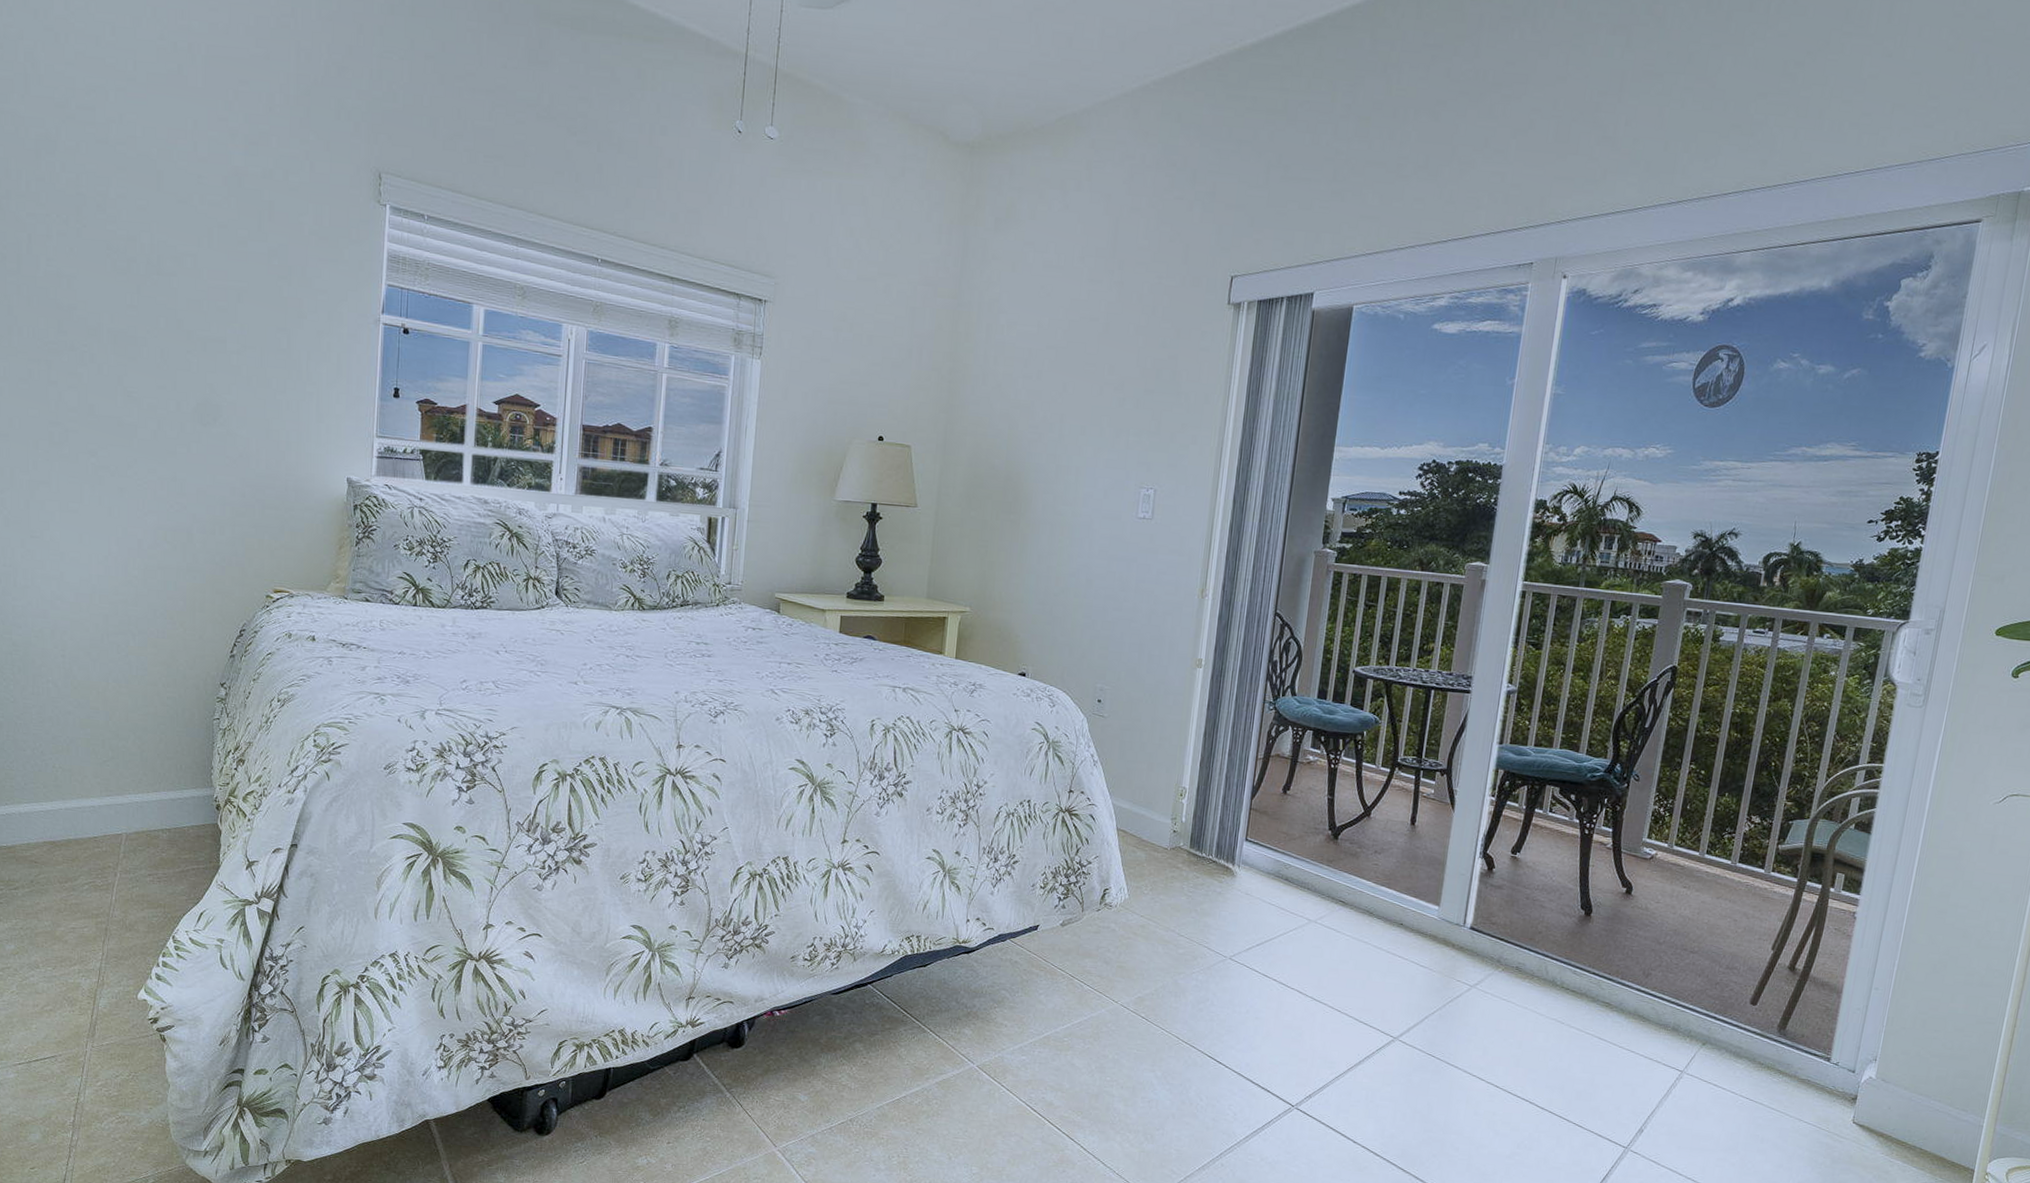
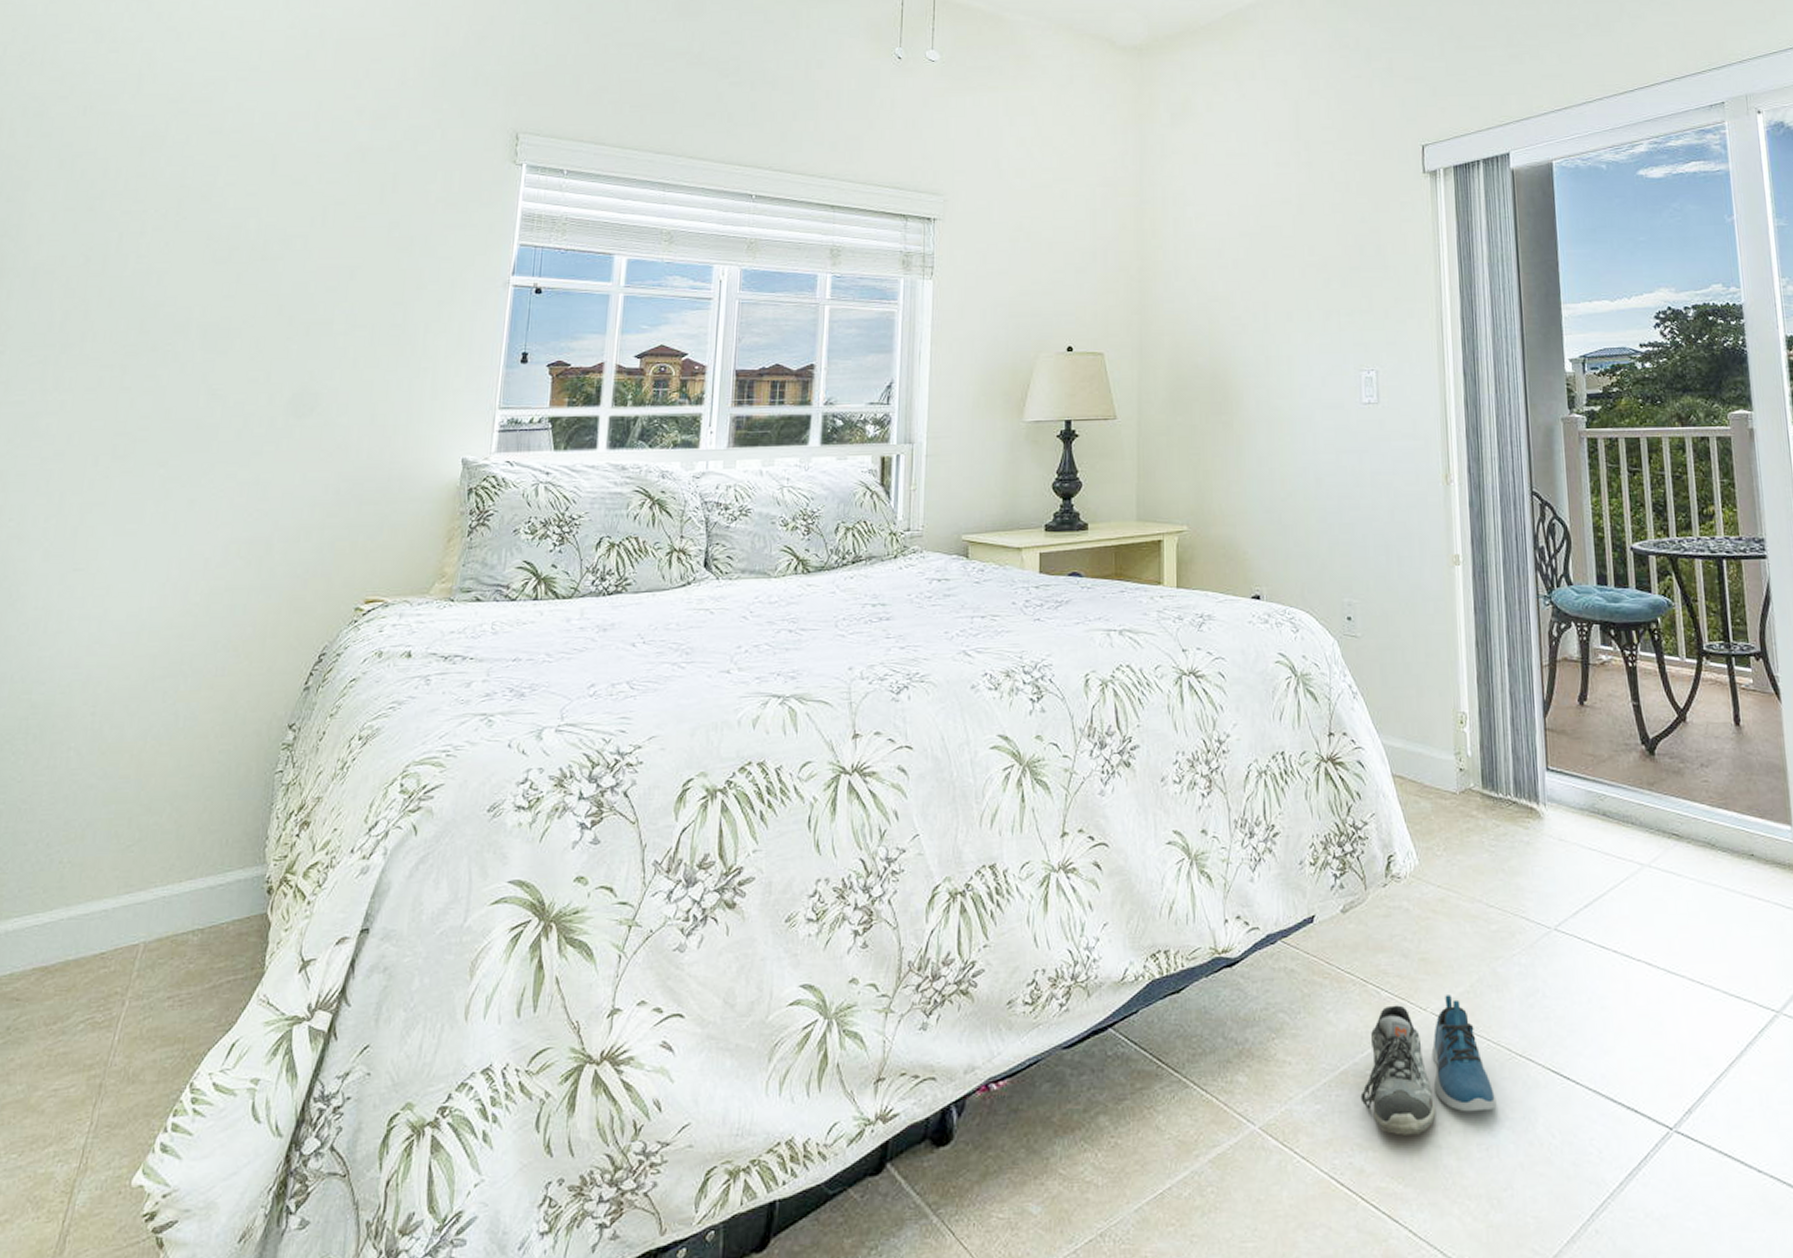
athletic shoe: none [1057,996,1114,1086] -> present [1360,1005,1436,1135]
athletic shoe: none [1115,994,1162,1076] -> present [1431,995,1497,1112]

